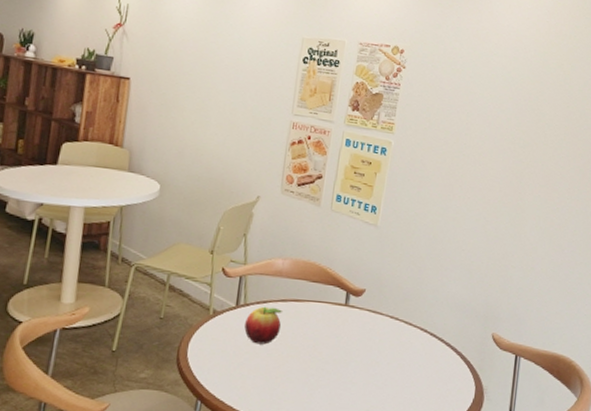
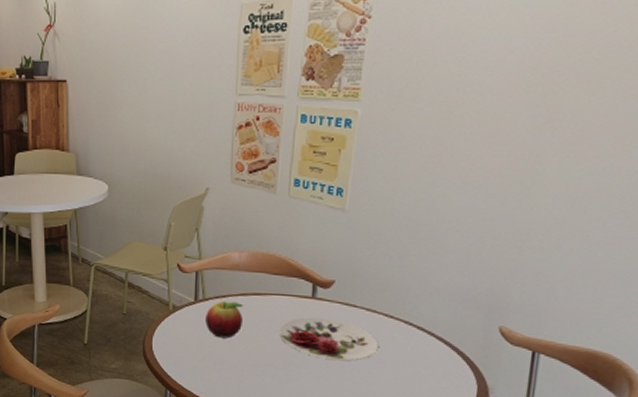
plate: none [313,324,399,366] -> present [279,317,379,361]

